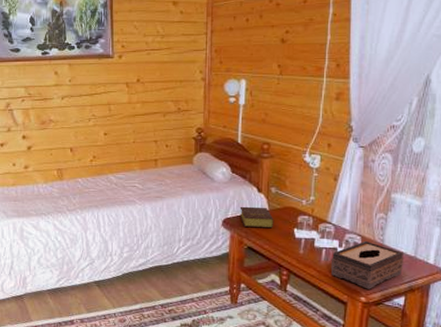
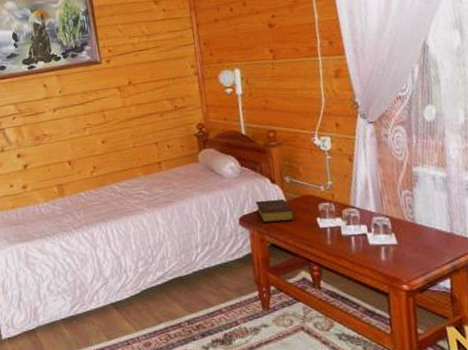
tissue box: present [330,240,404,289] -> none [363,221,441,275]

